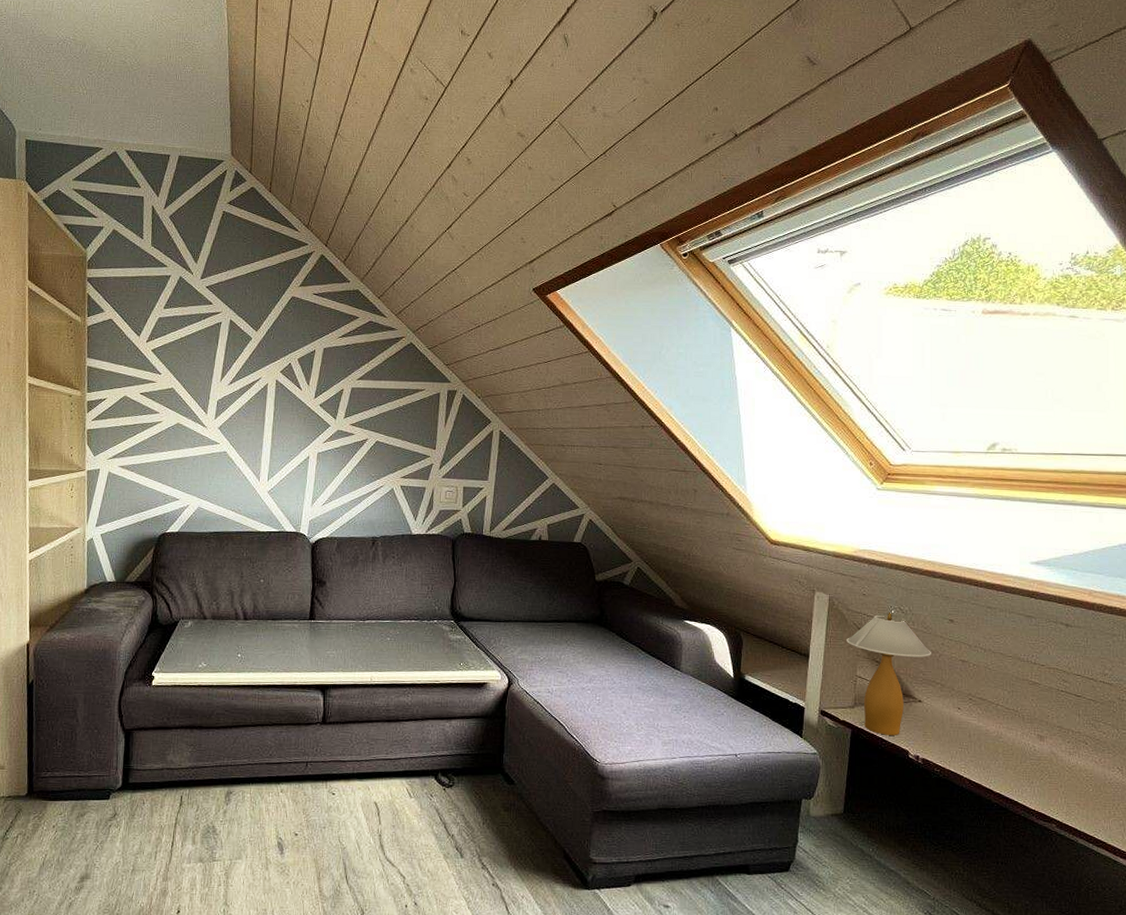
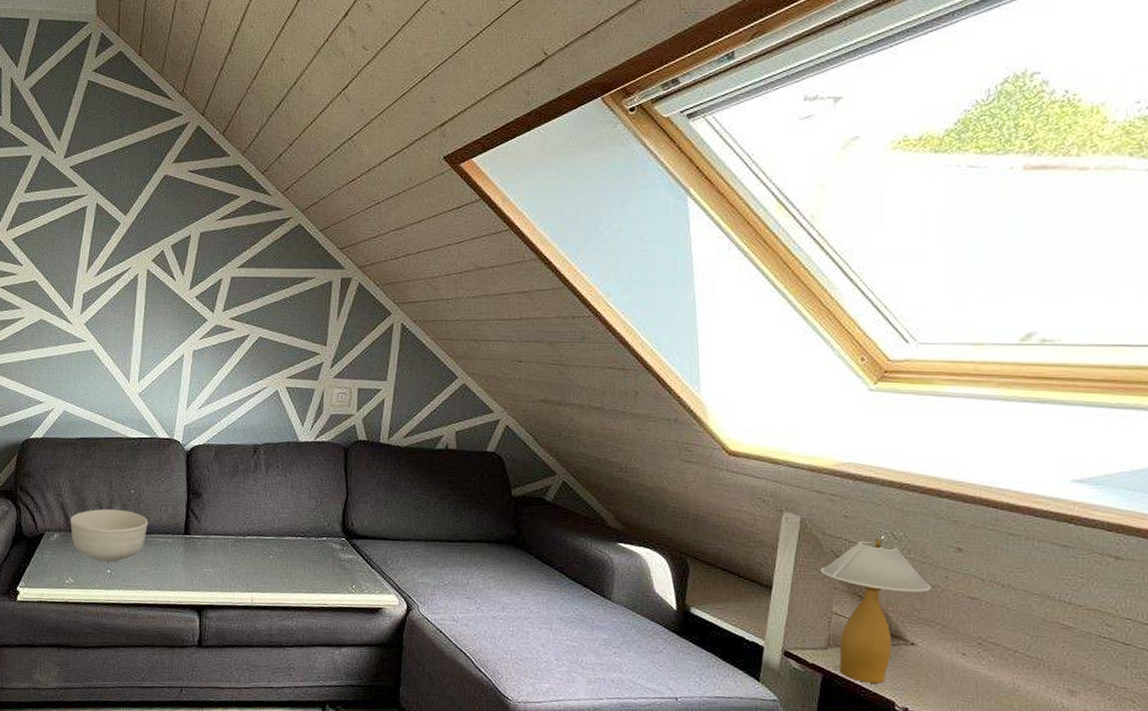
bowl: none [203,597,277,647] -> present [69,508,149,563]

